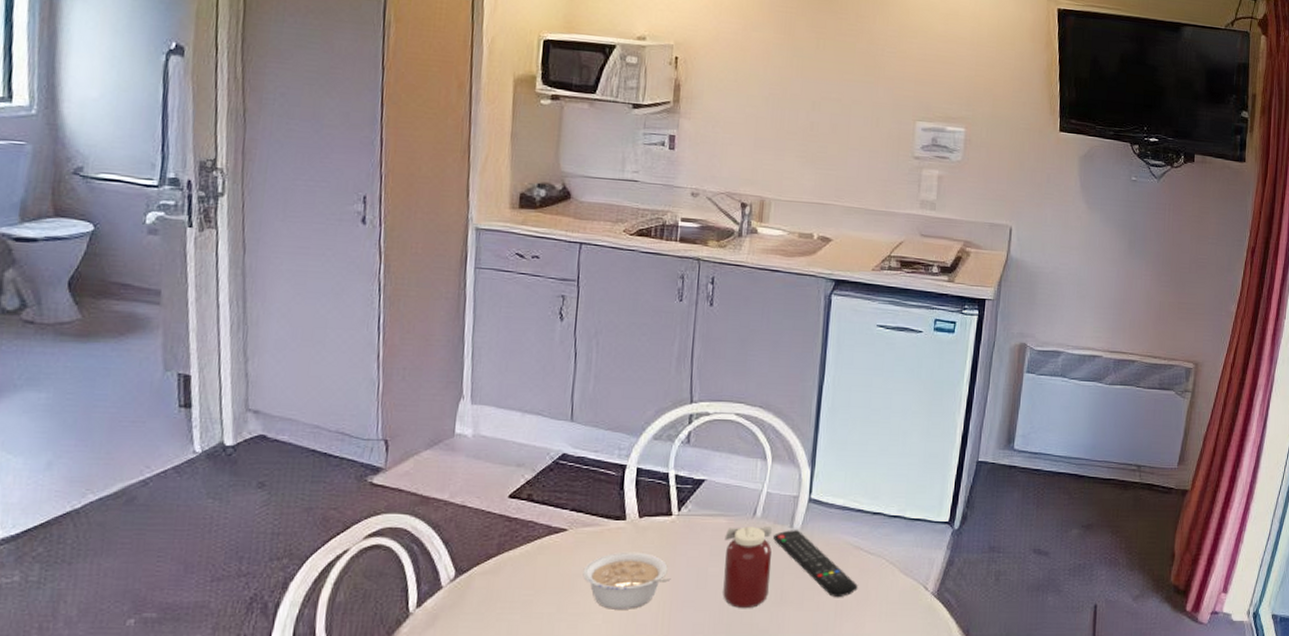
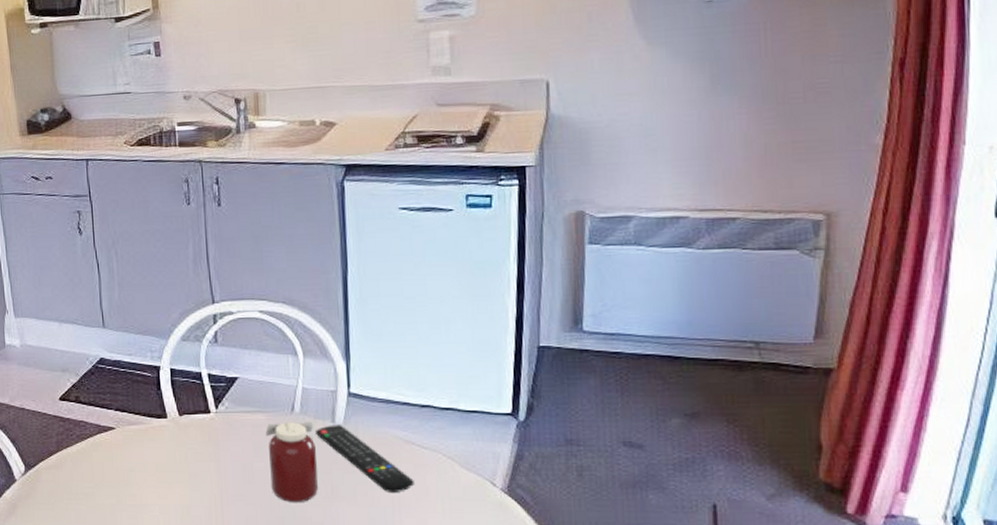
legume: present [583,551,671,609] -> none [135,448,218,502]

